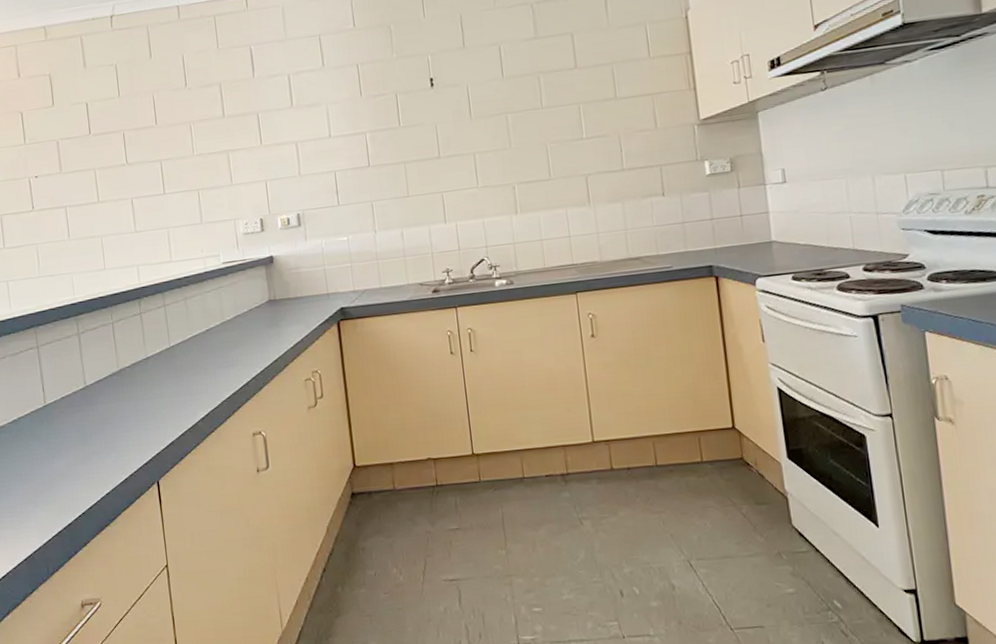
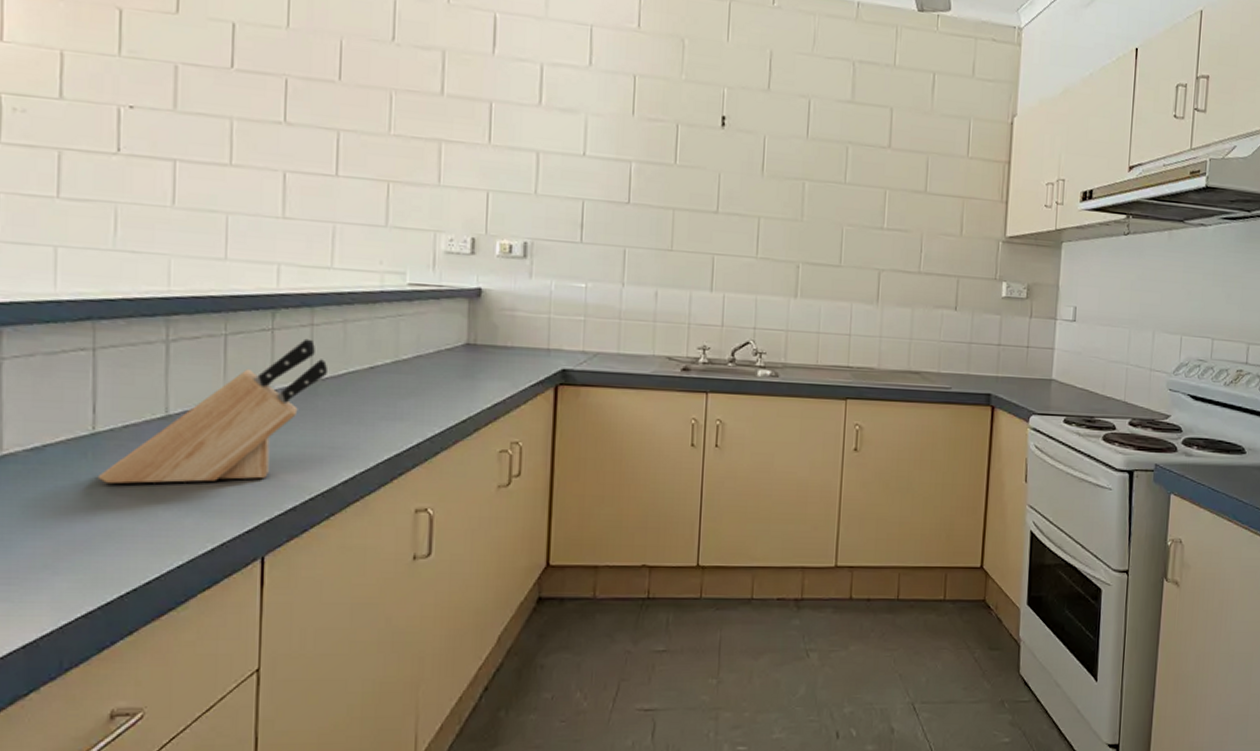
knife block: none [51,316,180,439] -> present [97,338,329,484]

